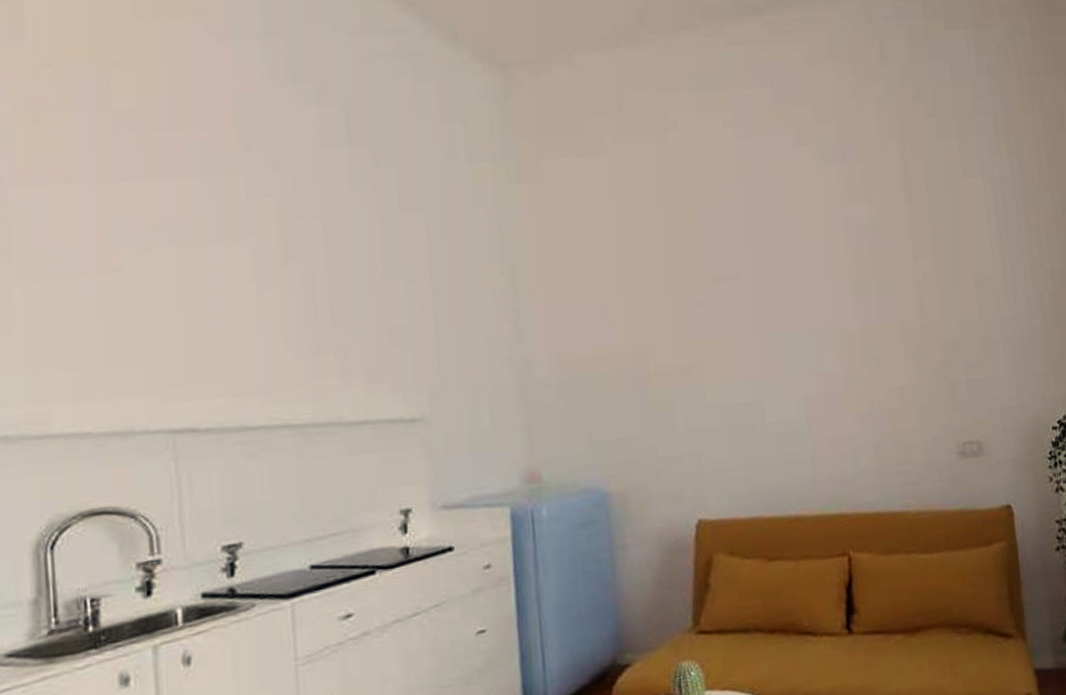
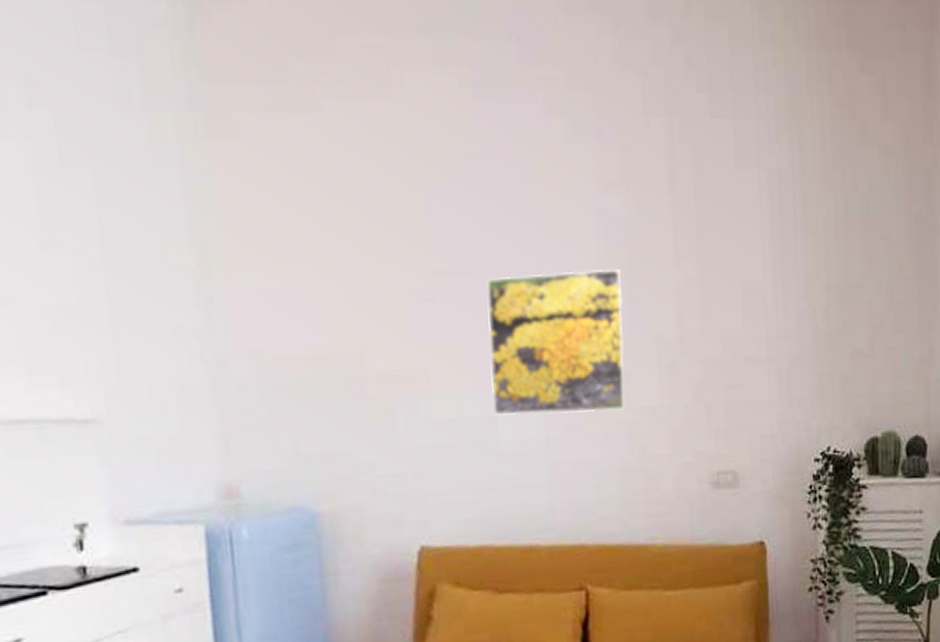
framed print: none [751,269,878,401] -> present [487,269,627,416]

